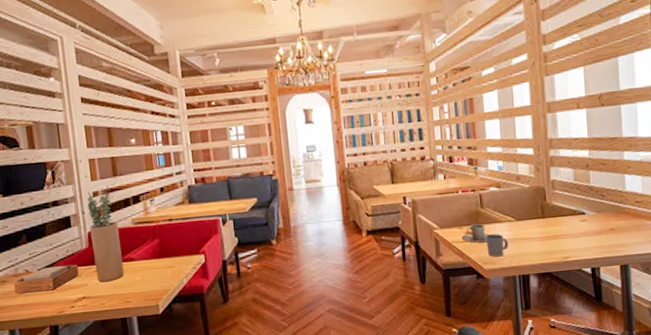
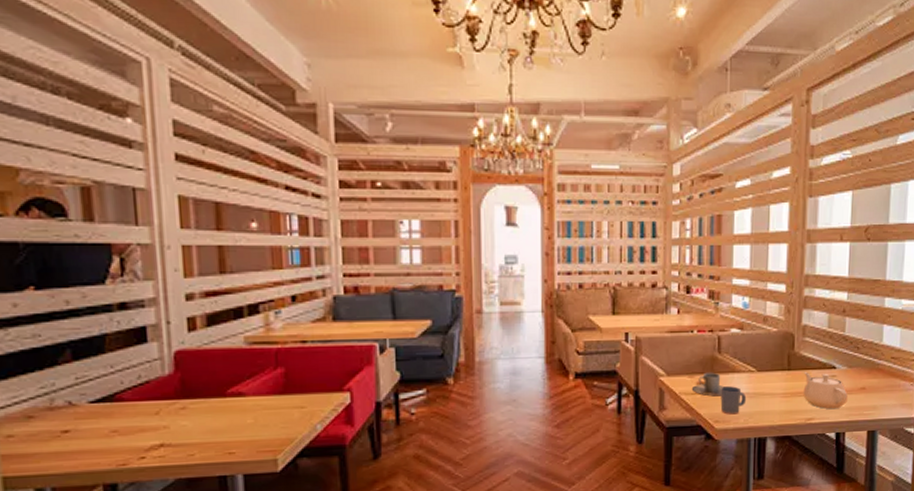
napkin holder: present [13,264,79,294] -> none [46,396,157,436]
vase: present [87,185,124,283] -> none [175,285,228,425]
teapot: none [557,218,600,249] -> present [803,372,849,410]

